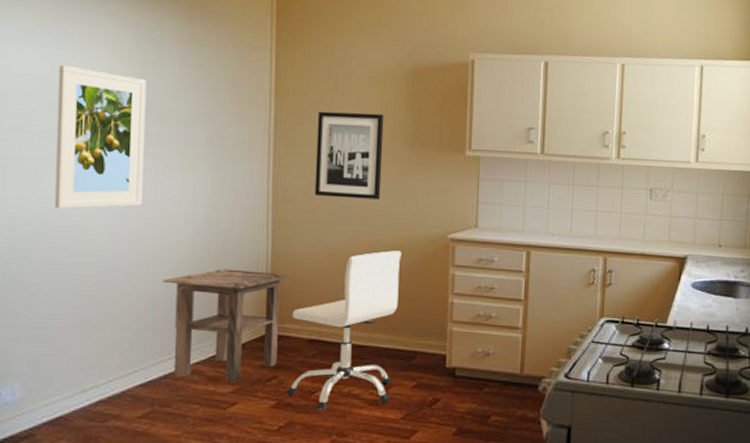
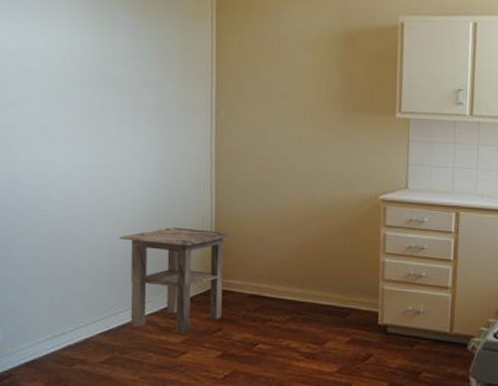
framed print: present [55,64,147,209] -> none [25,37,101,171]
chair: present [286,250,402,412] -> none [230,211,335,363]
wall art: present [314,111,384,200] -> none [253,76,318,161]

